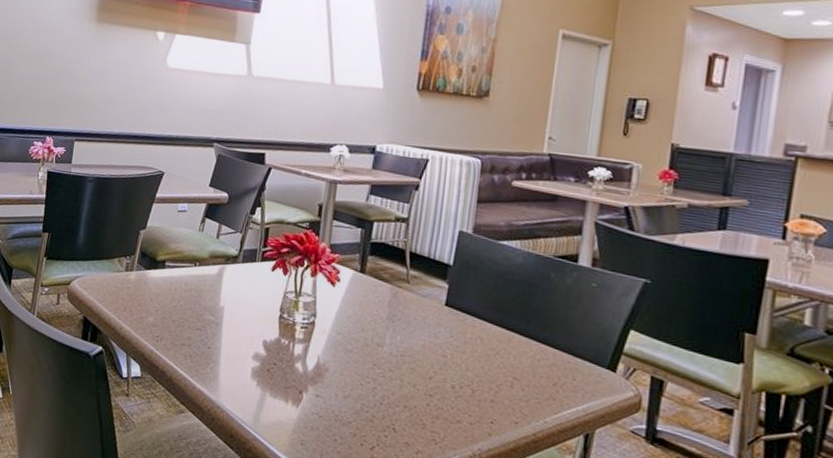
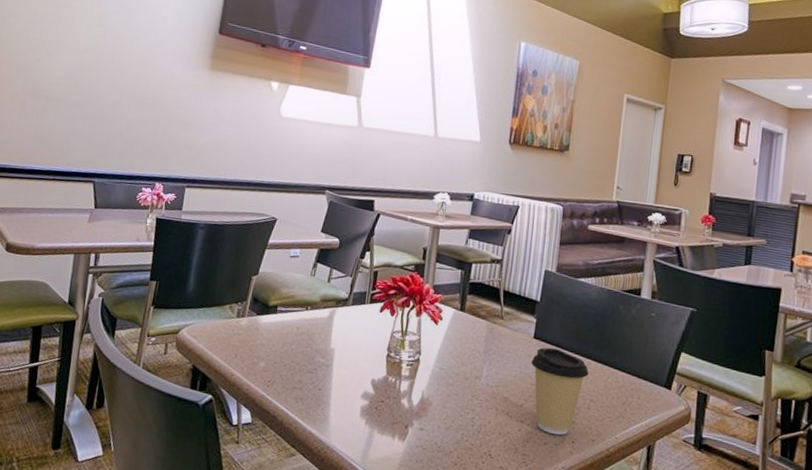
coffee cup: none [441,316,512,414] -> present [530,347,589,436]

